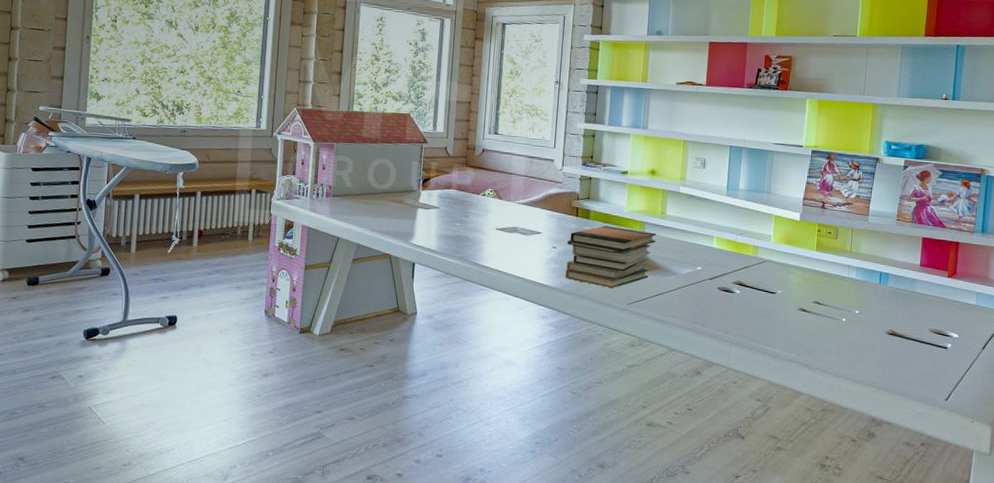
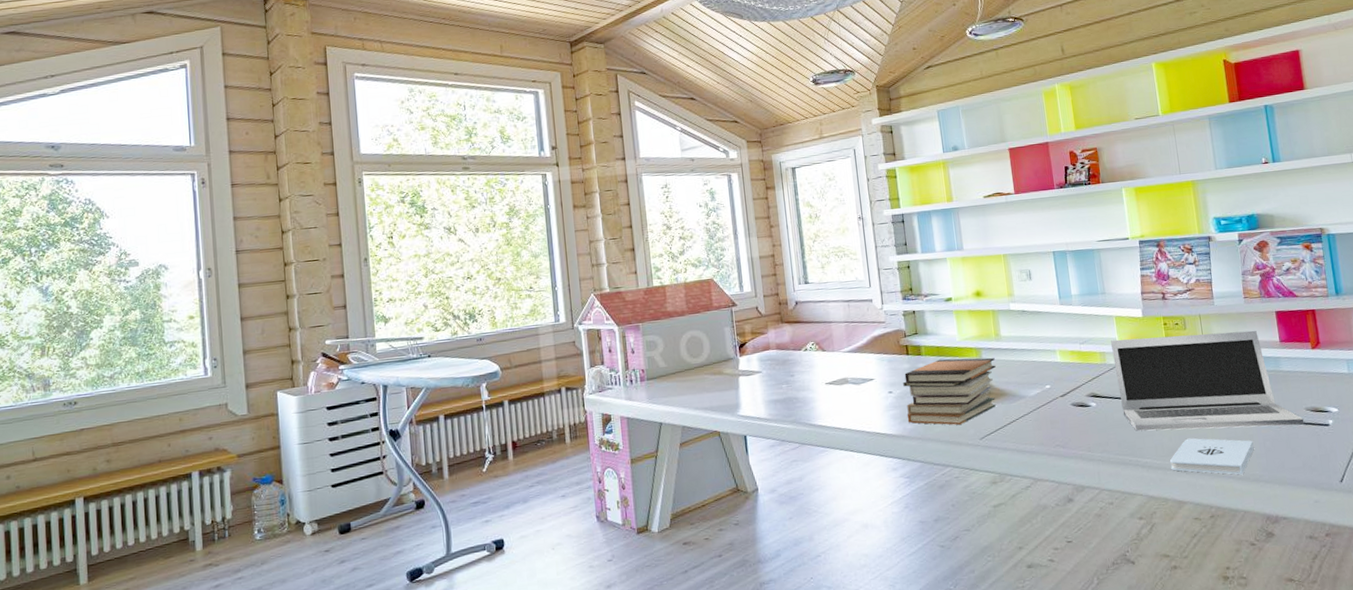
laptop: none [763,236,926,344] -> present [1111,330,1305,431]
notepad: none [796,337,875,378] -> present [1170,438,1254,475]

